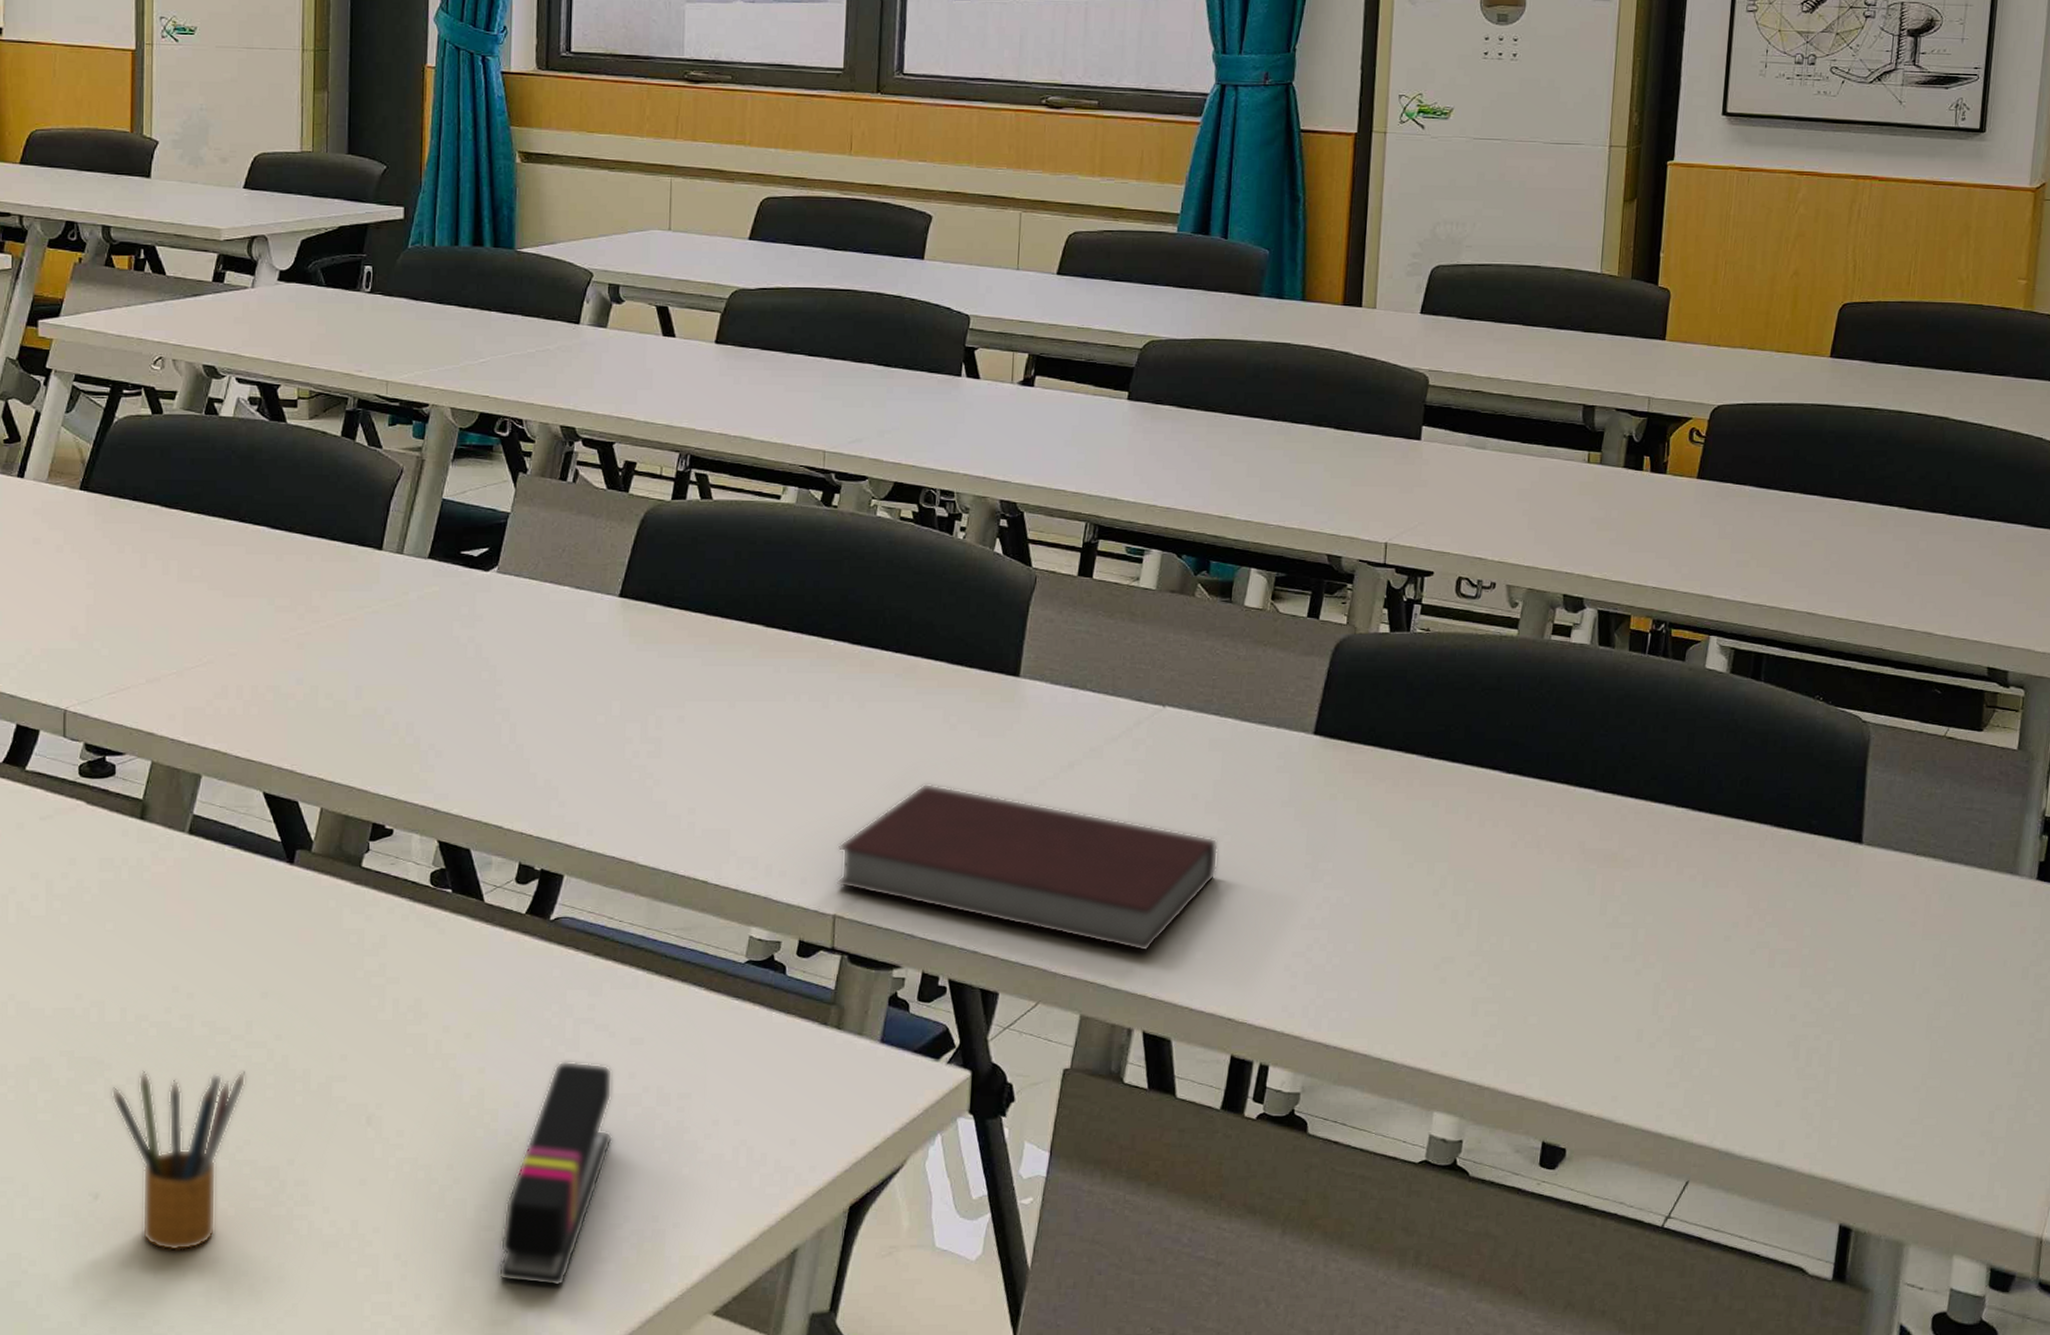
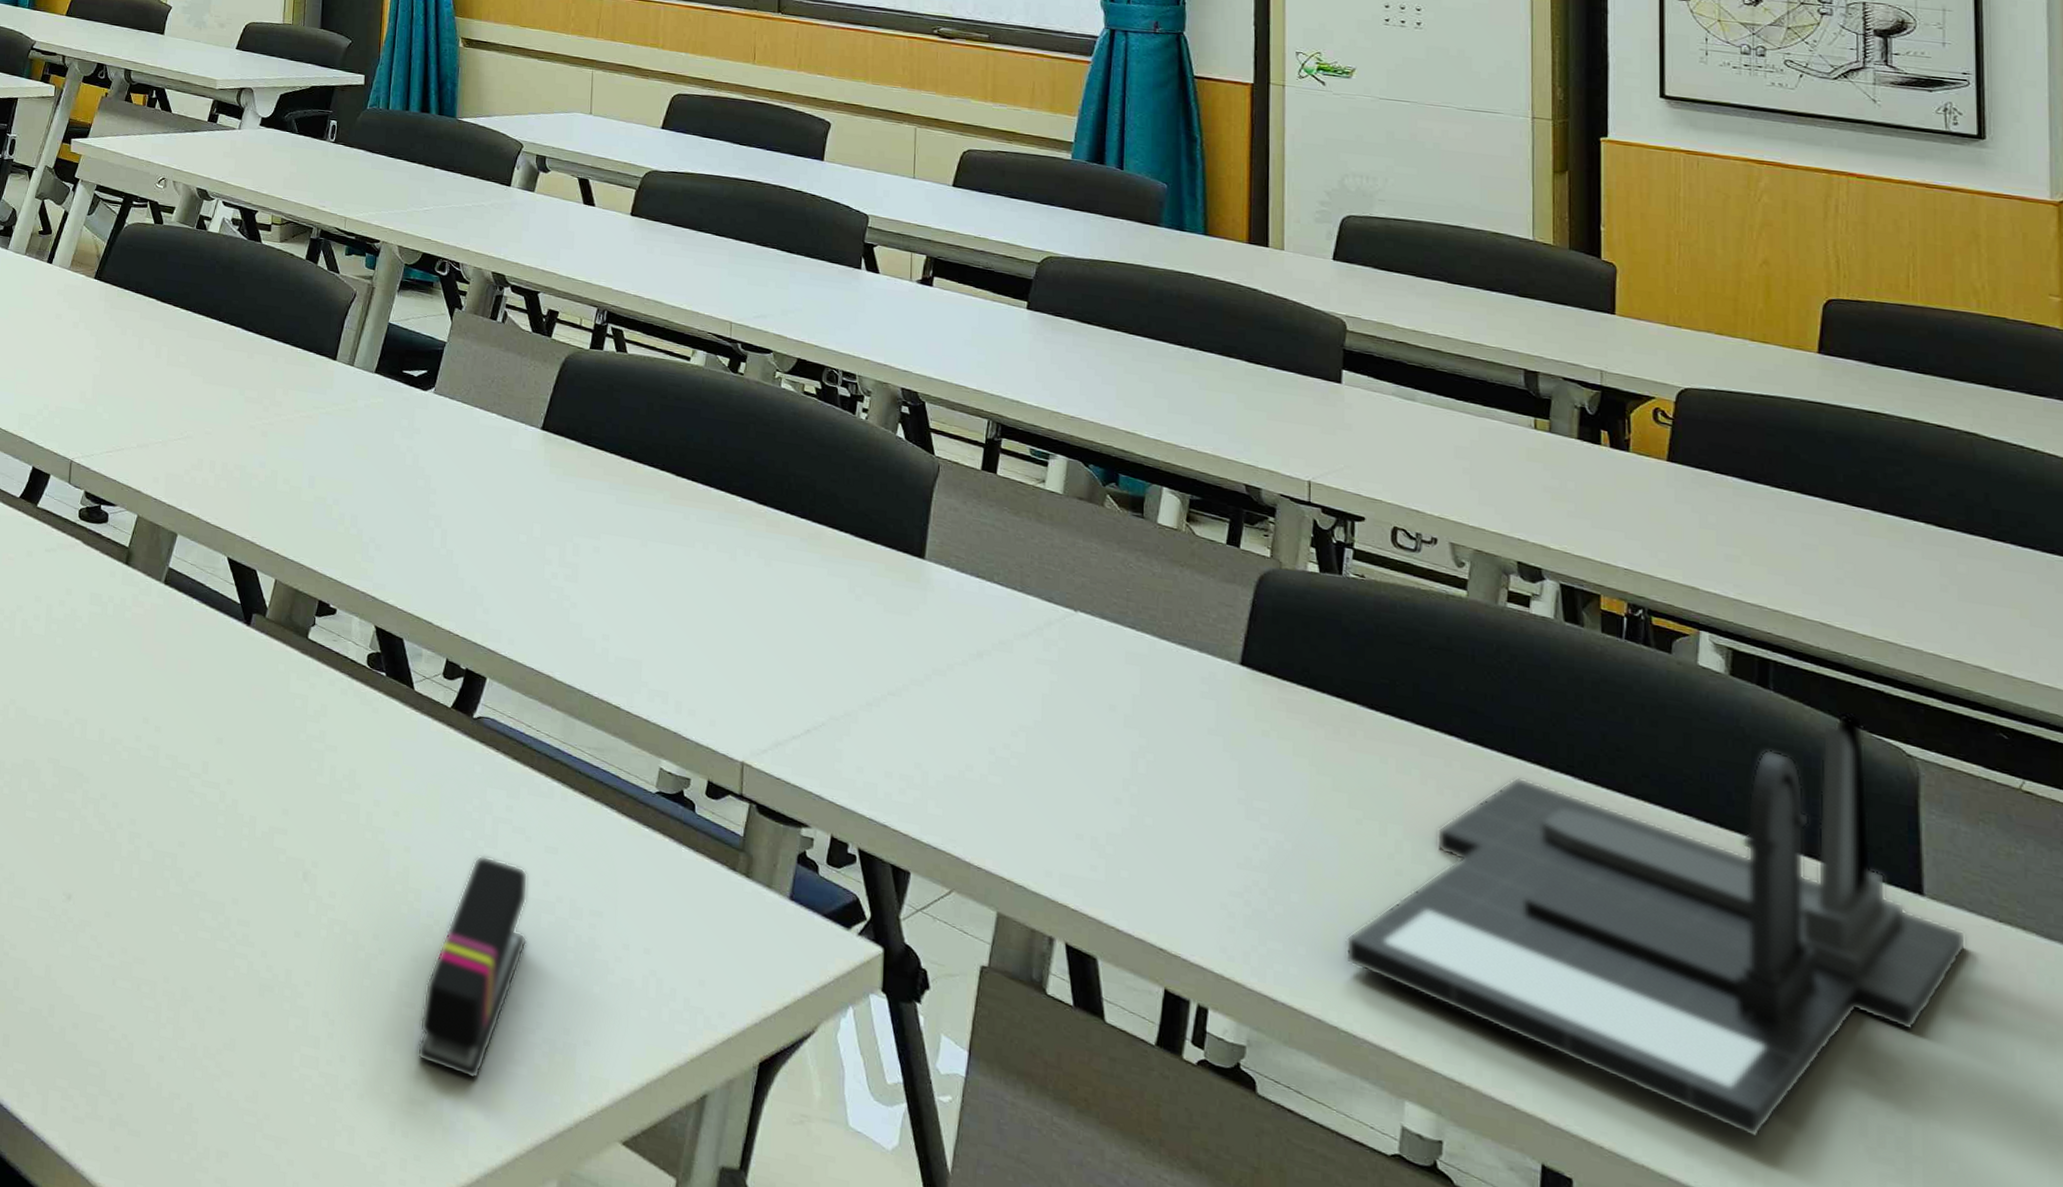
pencil box: present [111,1070,246,1252] -> none [87,789,201,966]
notebook: present [837,783,1219,952] -> none [745,648,1141,860]
desk organizer: none [1391,692,1891,1080] -> present [1345,712,1967,1138]

